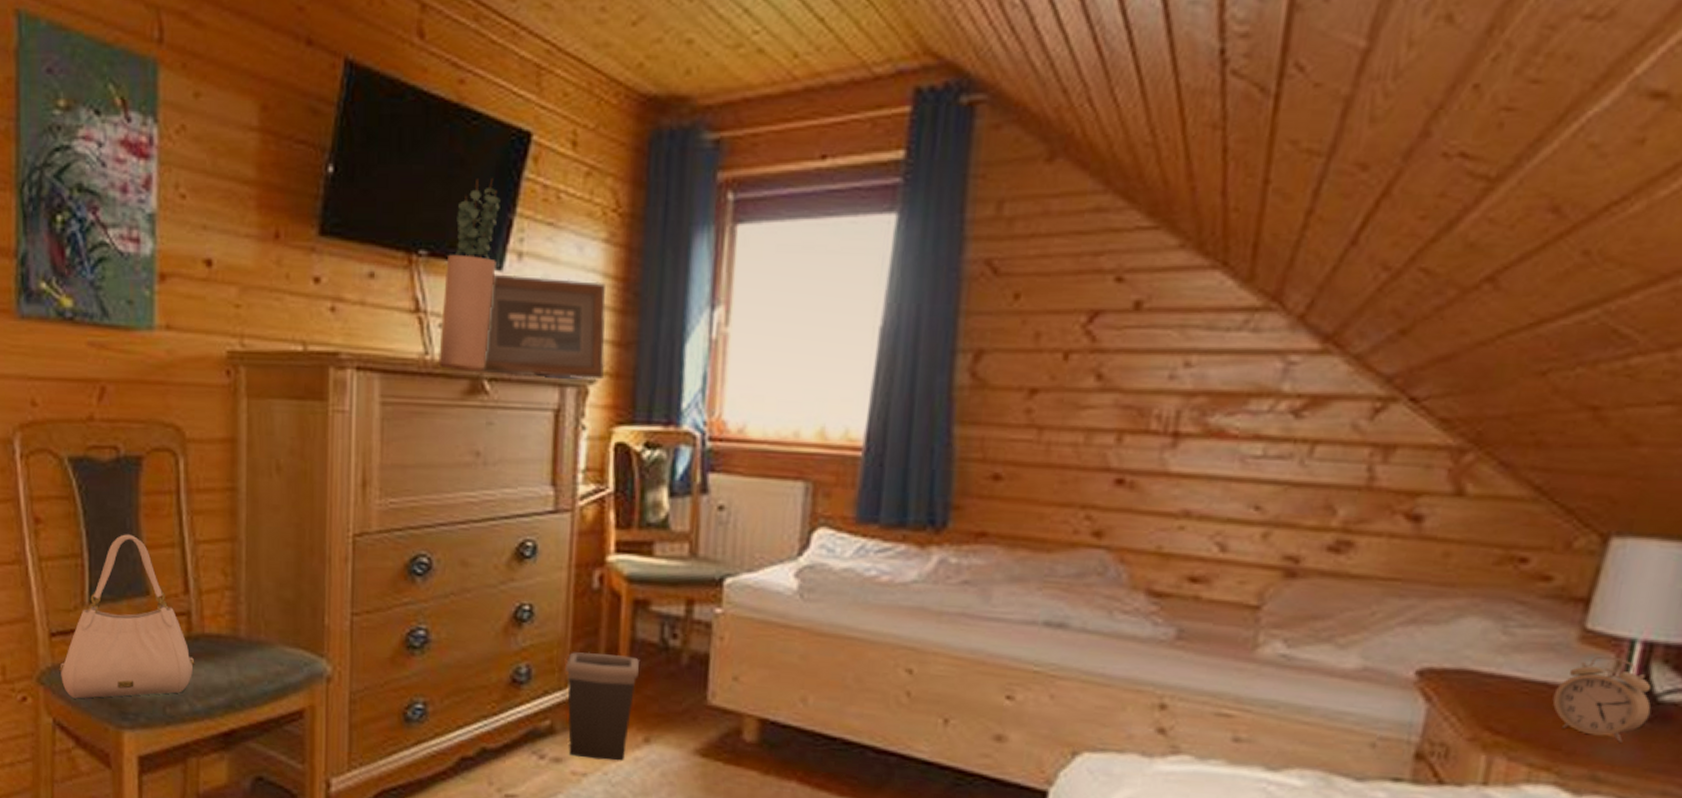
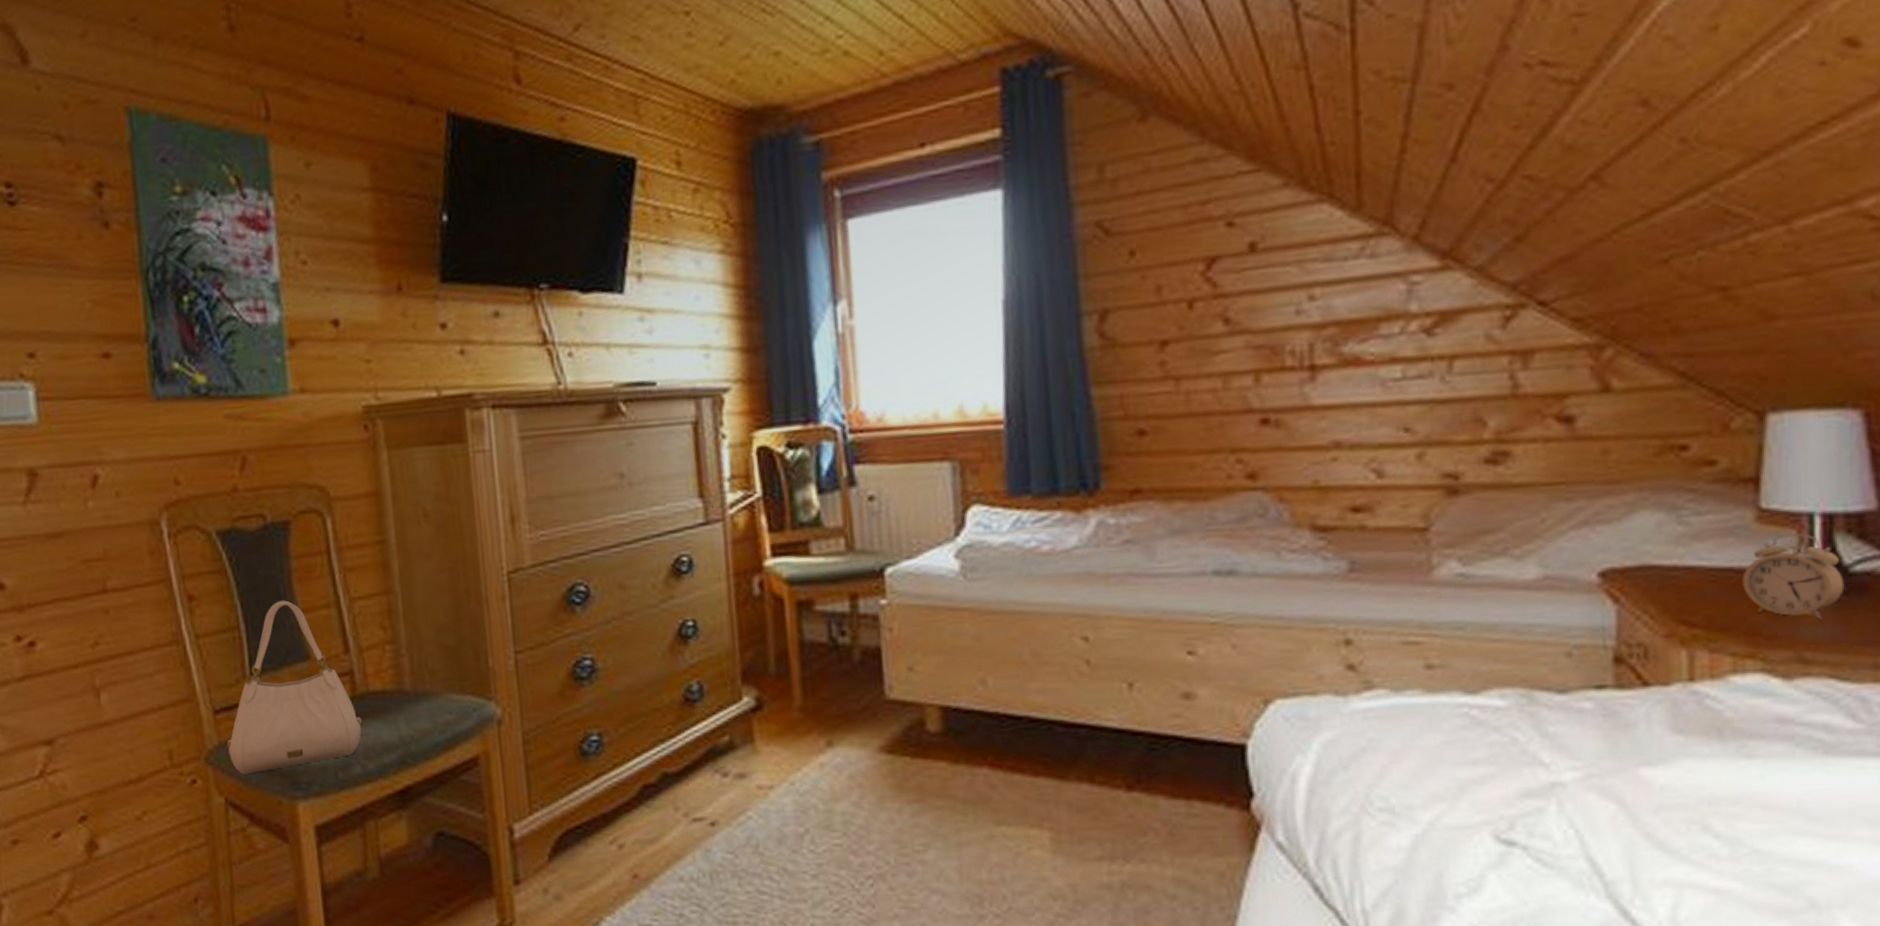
vase: present [438,178,500,372] -> none [568,207,619,396]
picture frame: present [482,274,606,380] -> none [615,292,737,395]
trash bin: present [566,652,639,761] -> none [737,660,812,770]

